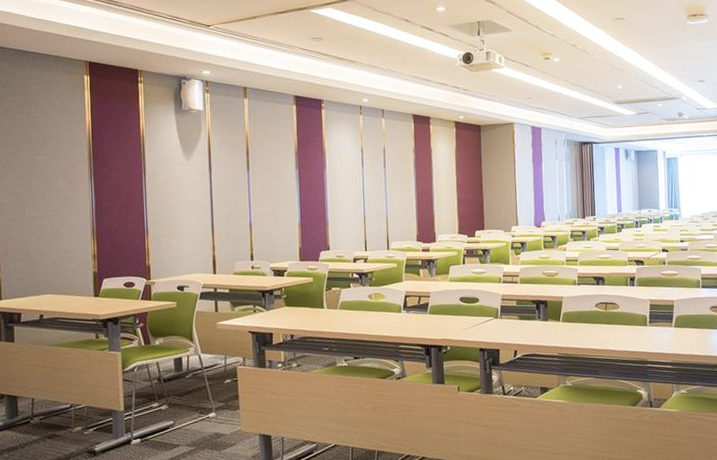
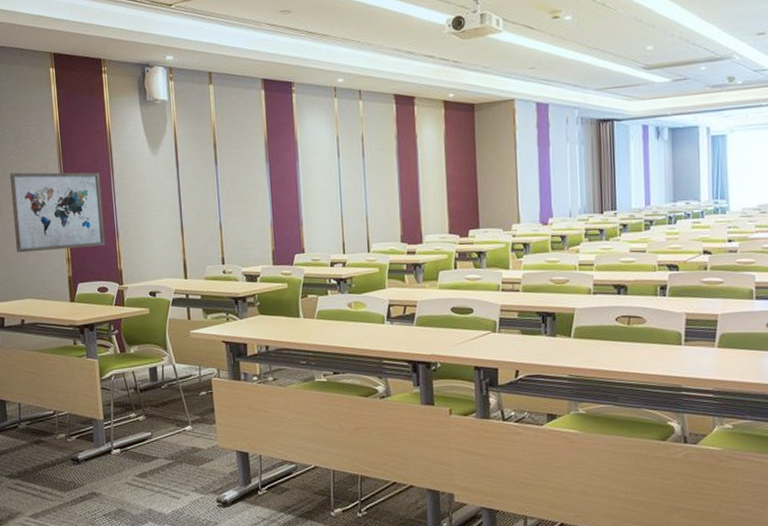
wall art: none [35,172,134,250] -> present [9,172,106,253]

